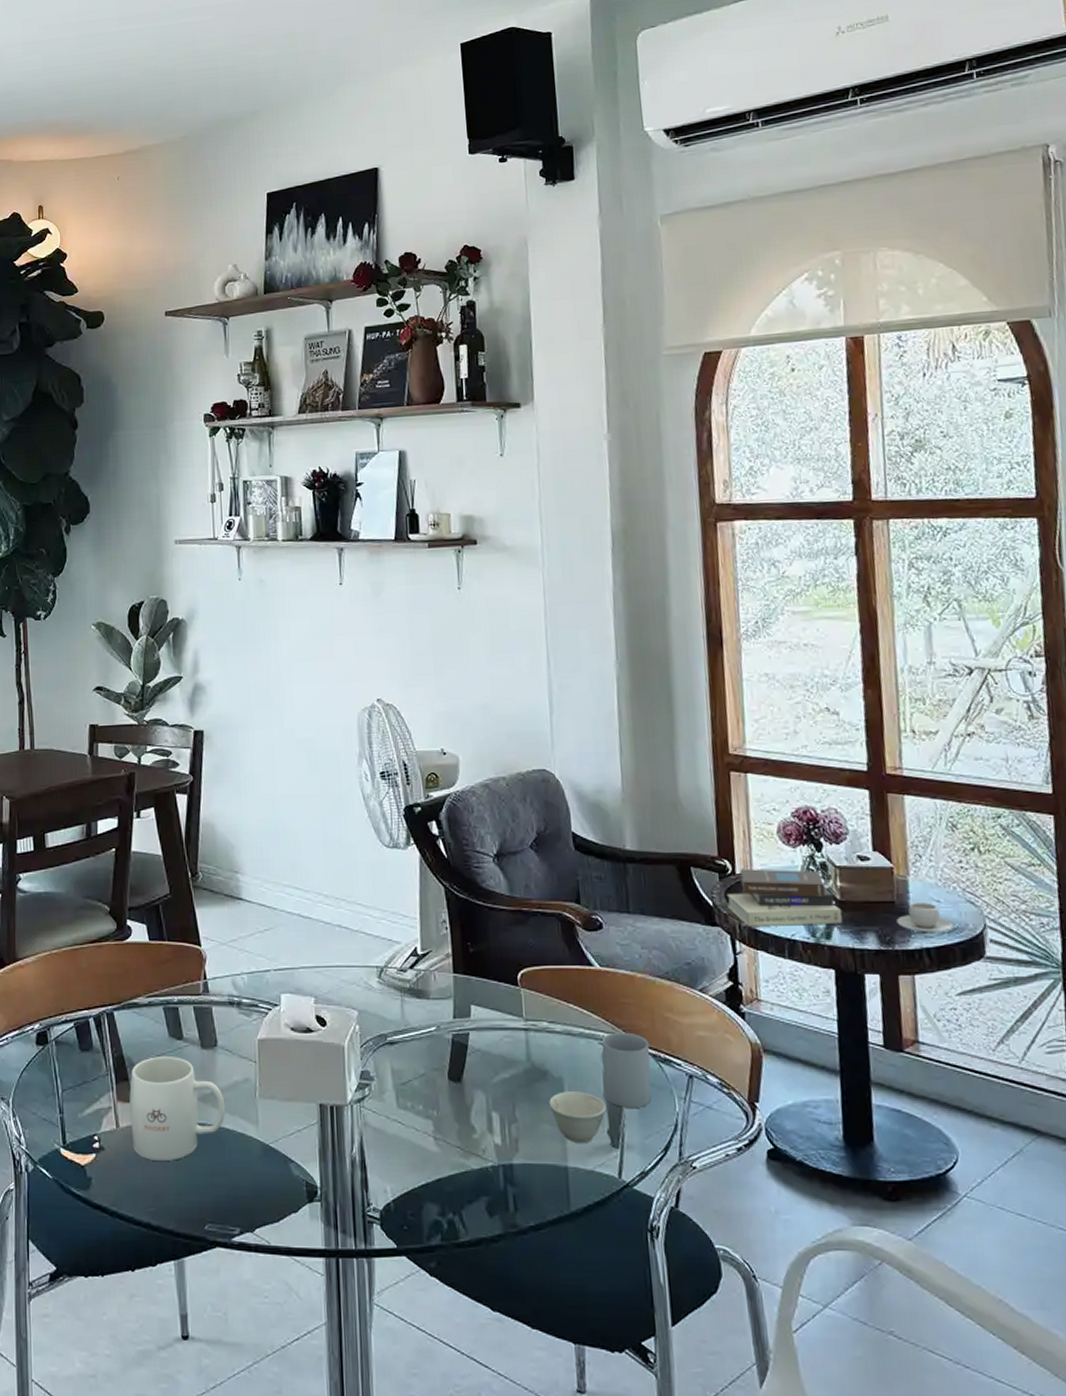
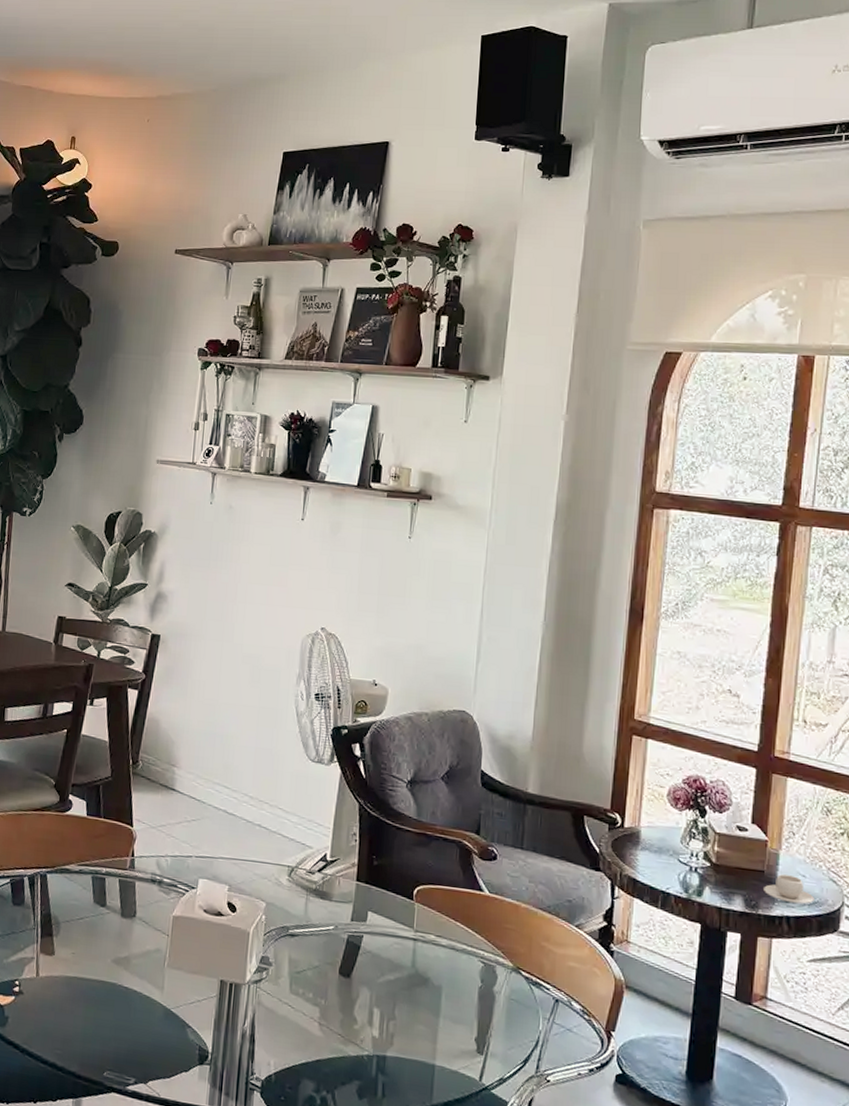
mug: present [129,1057,225,1162] -> none [49,918,136,1012]
teacup: present [549,1091,607,1144] -> none [426,998,477,1047]
cup: present [601,1032,652,1107] -> none [476,952,524,1022]
books: present [726,869,843,926] -> none [612,823,716,884]

